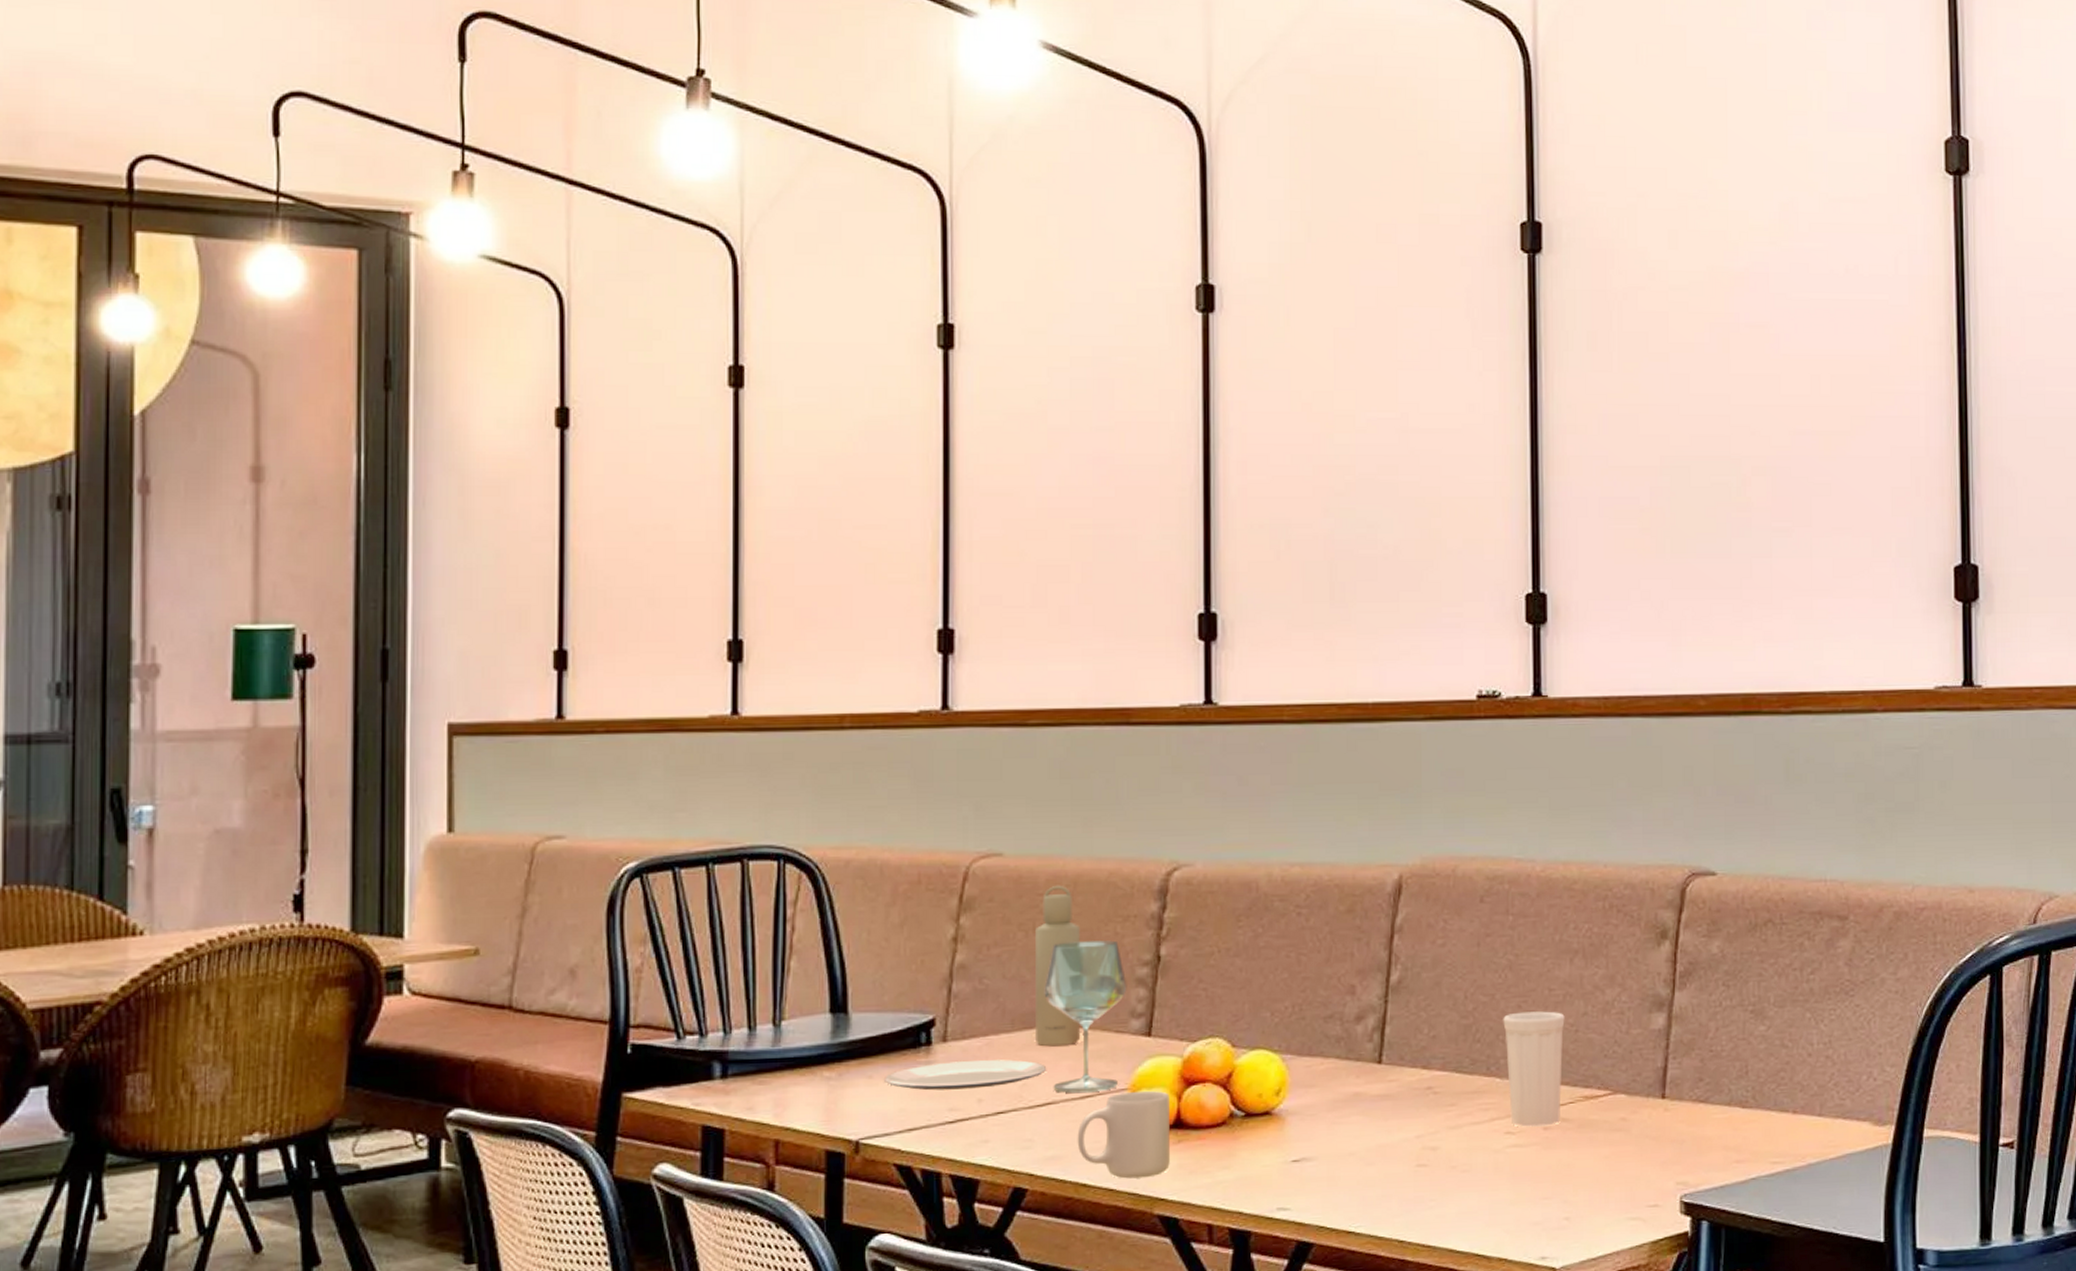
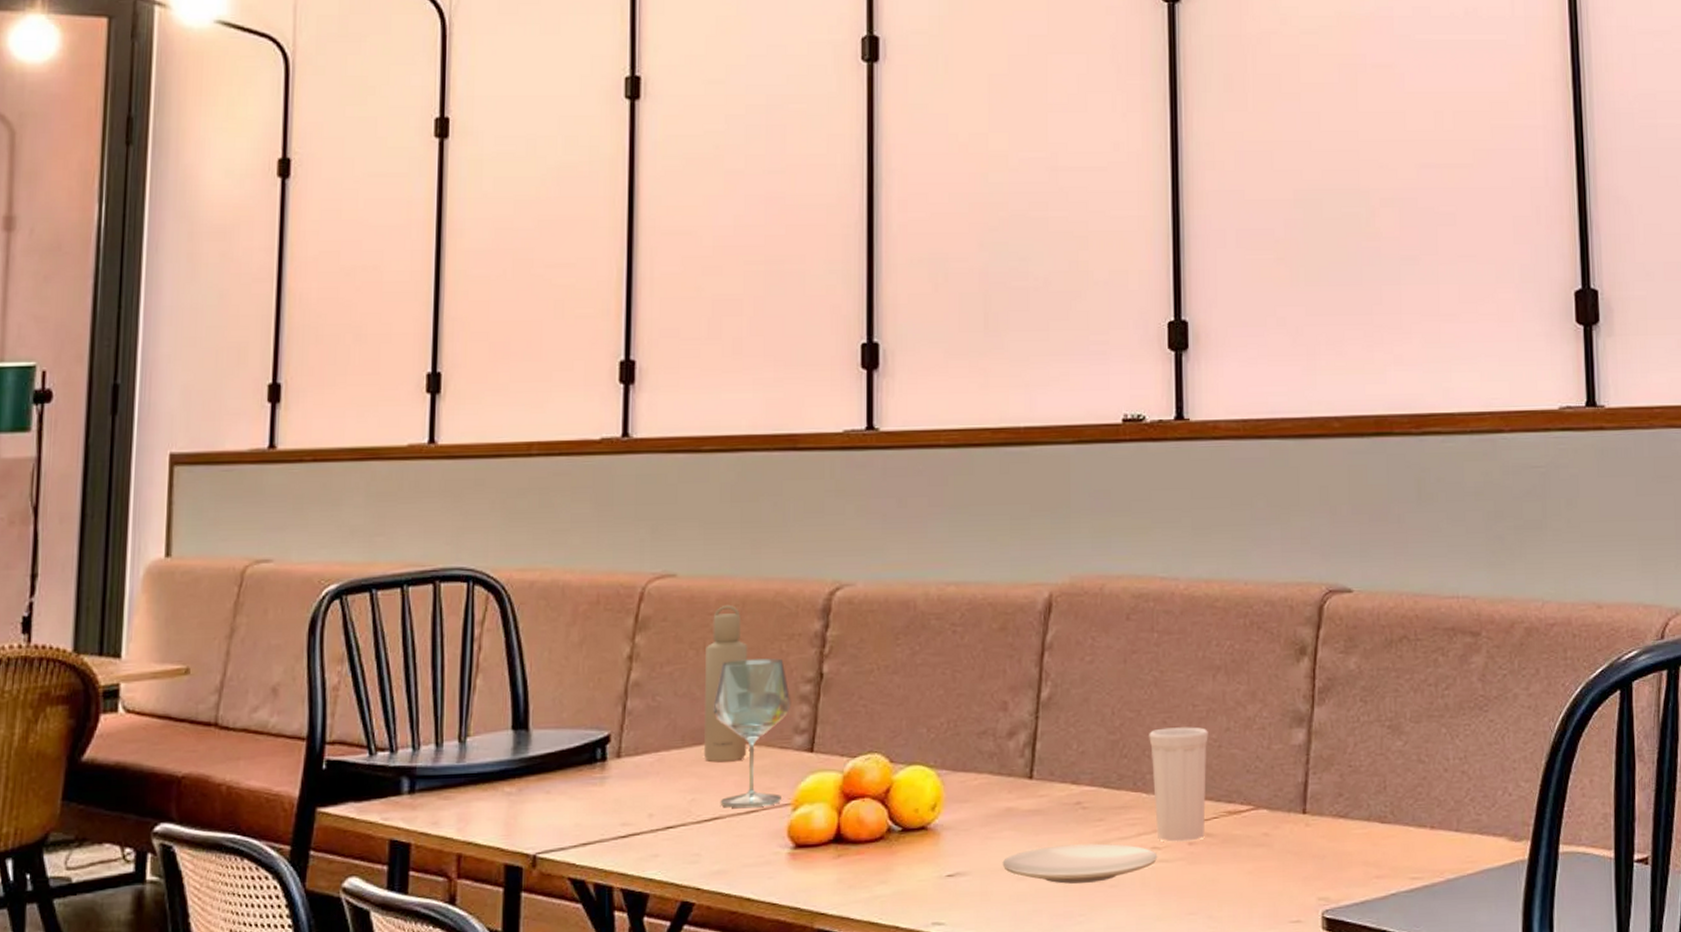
plate: present [885,1059,1047,1091] -> none [562,775,715,806]
cup: present [1077,1091,1170,1179] -> none [742,806,830,893]
plate: none [1350,1128,1512,1169] -> present [1002,843,1158,884]

